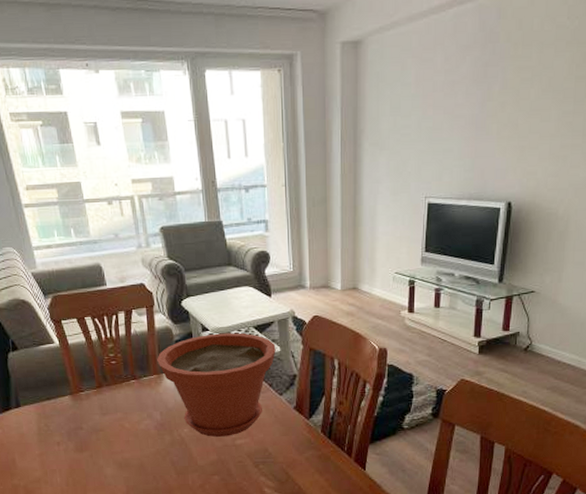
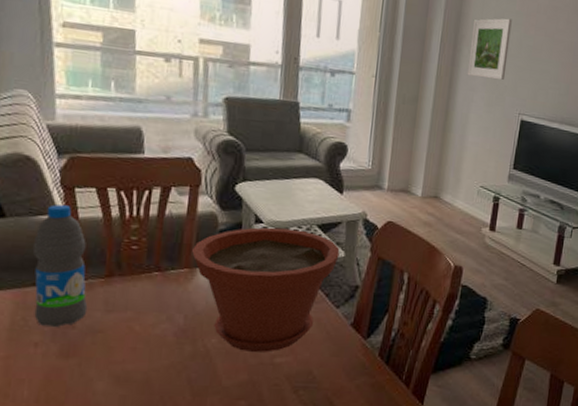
water bottle: none [41,335,89,430] -> present [32,204,88,328]
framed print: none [370,103,409,169] -> present [467,18,512,80]

